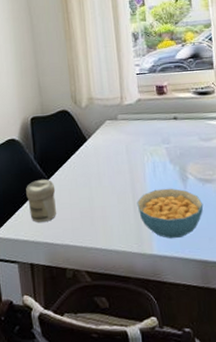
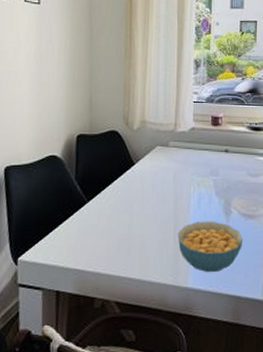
jar: present [26,178,57,222] -> none [61,201,94,247]

